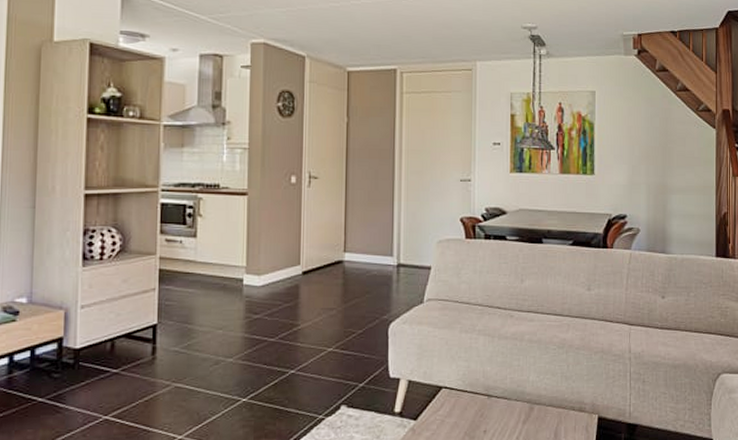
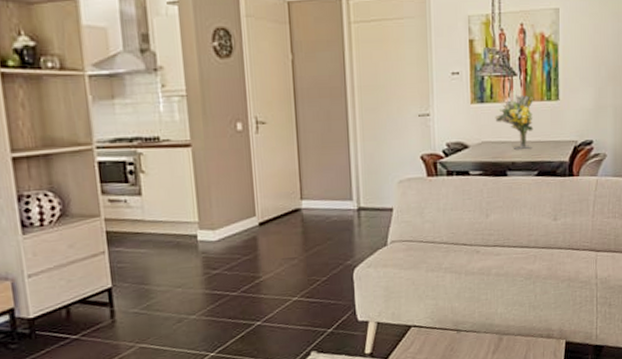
bouquet: none [532,167,569,218] -> present [495,94,533,149]

